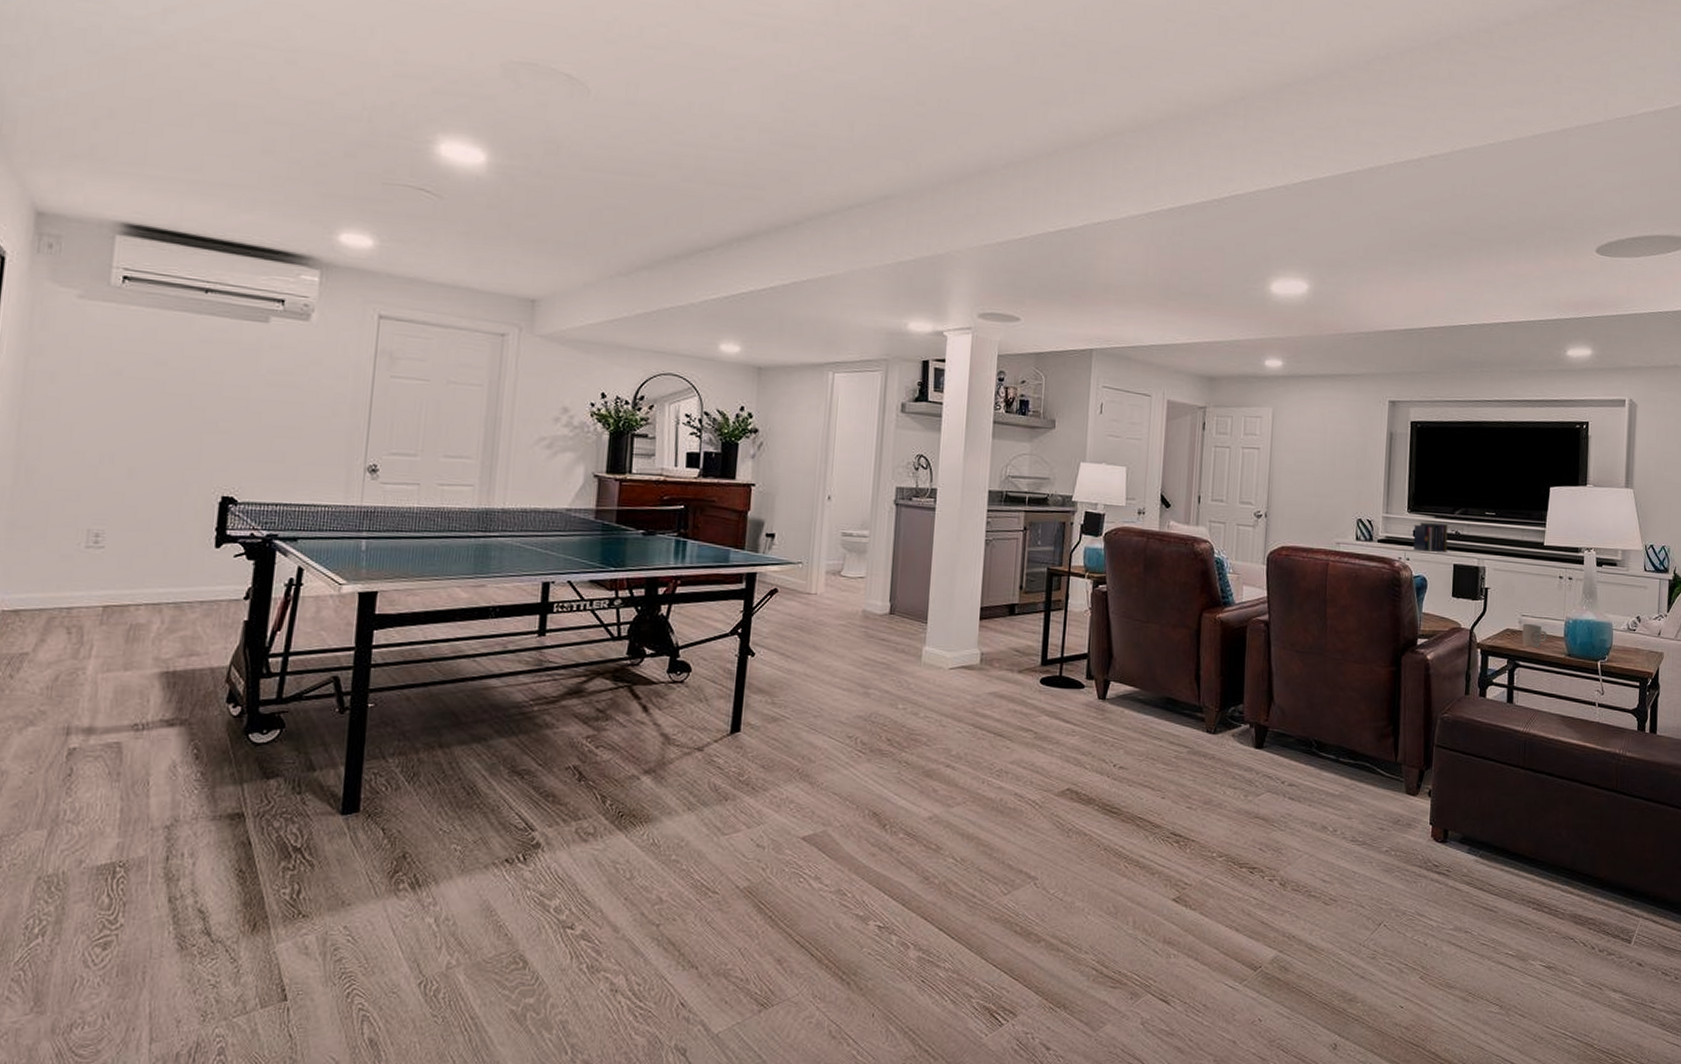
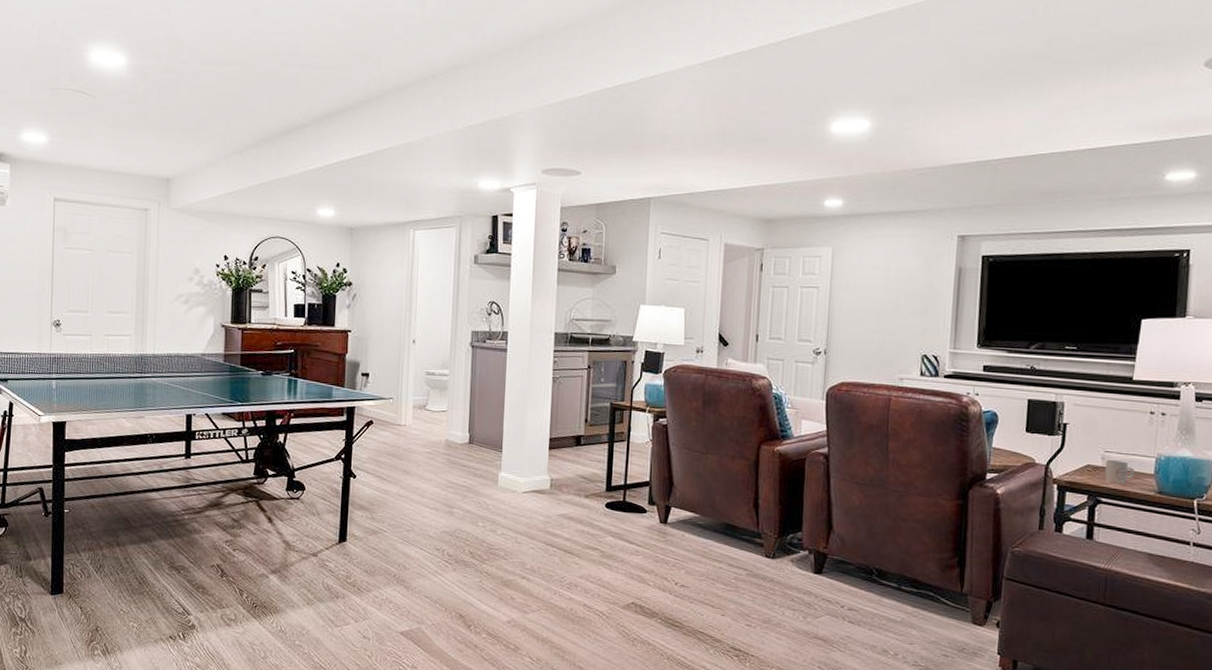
books: present [1413,523,1448,553] -> none [983,358,1023,388]

